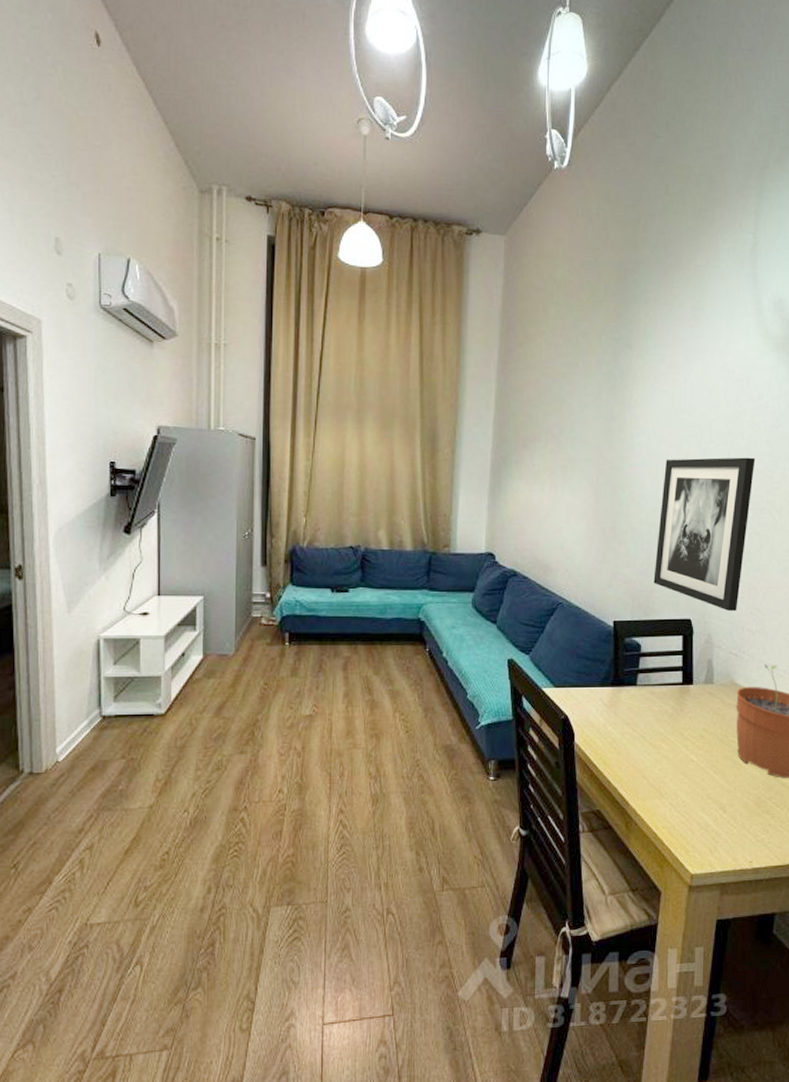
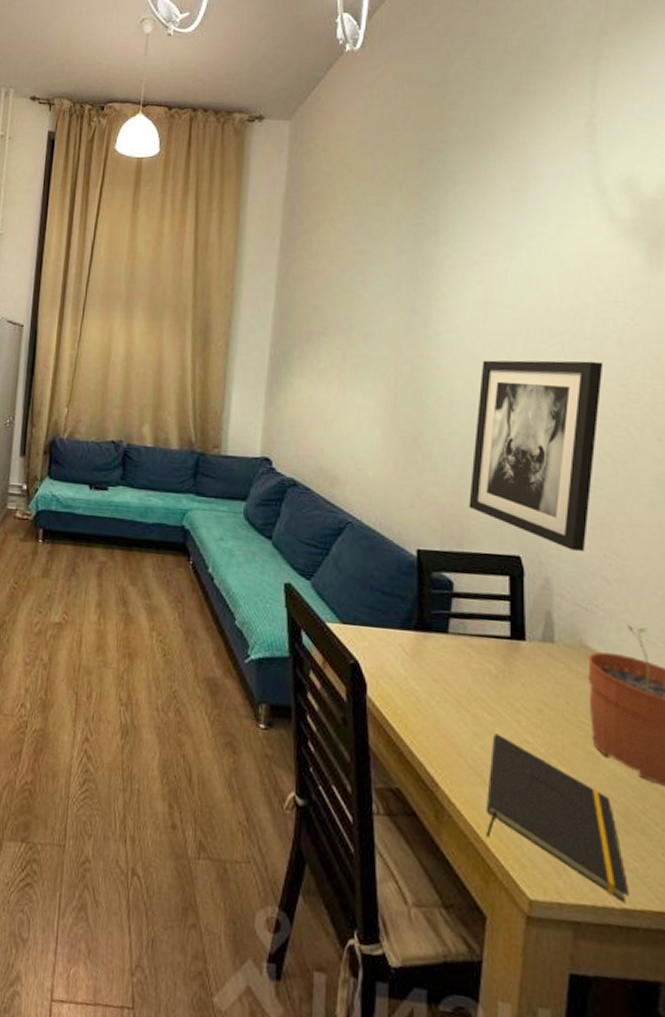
notepad: none [662,757,758,864] -> present [487,733,630,903]

